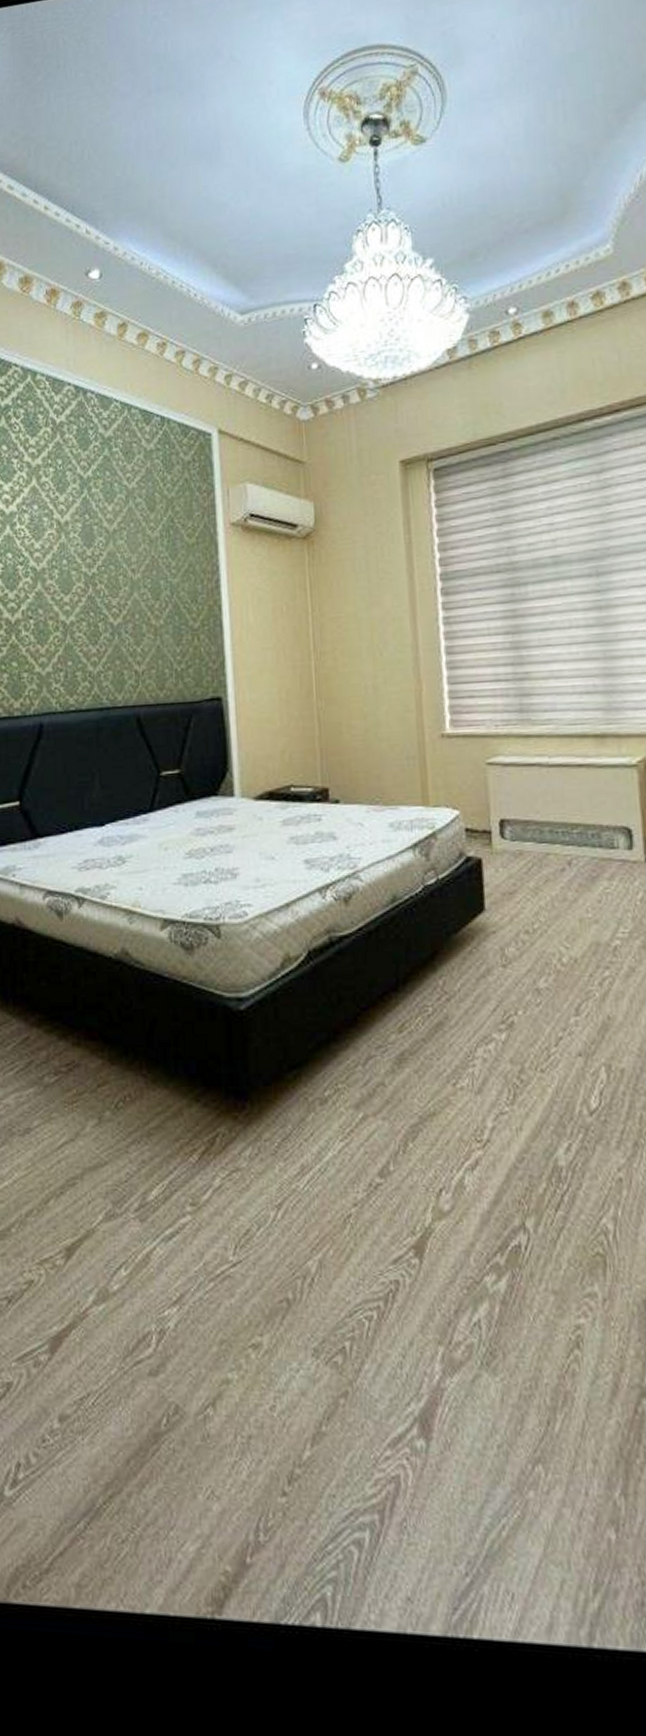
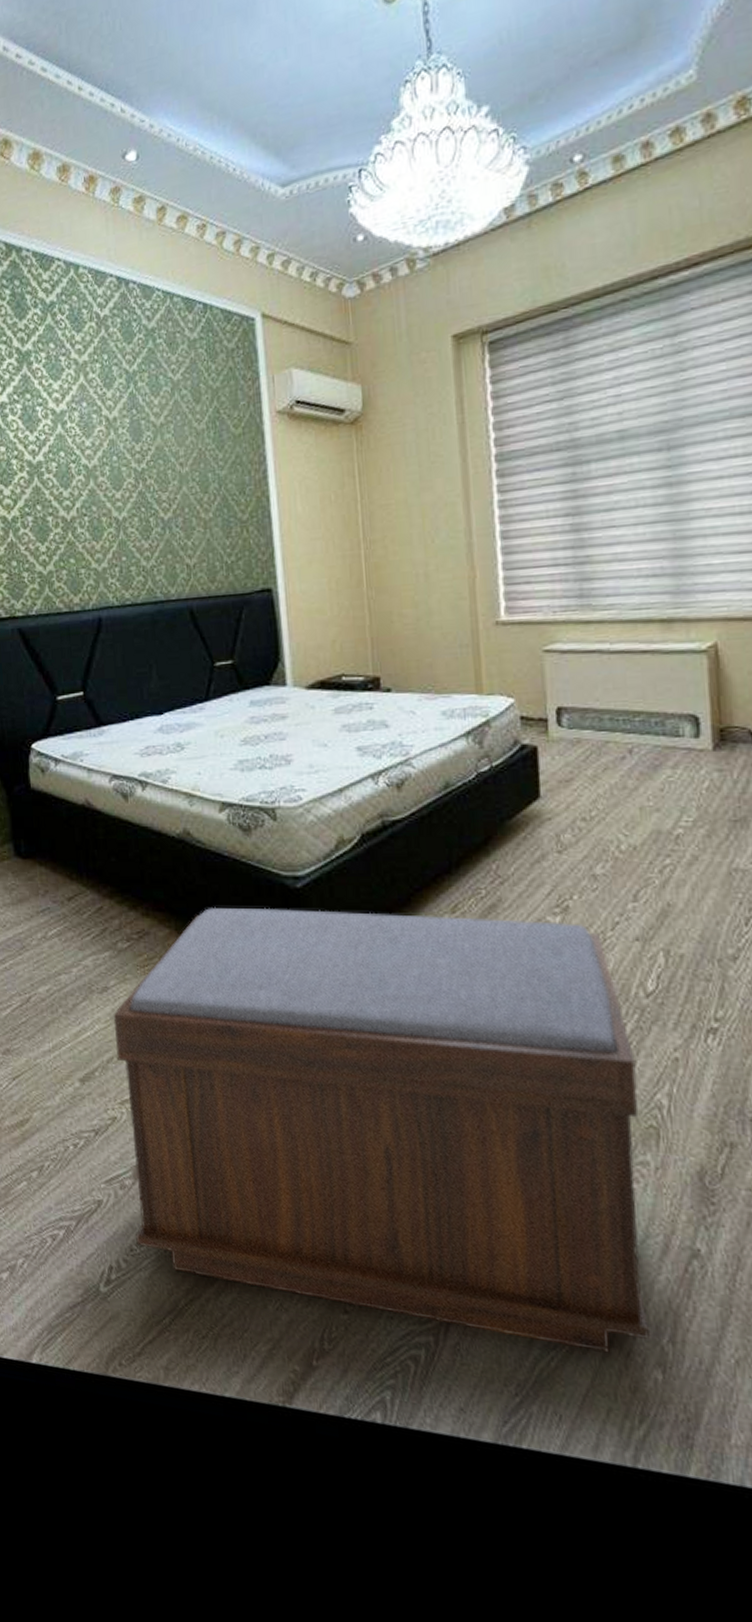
bench: none [35,1032,603,1514] -> present [113,907,651,1353]

